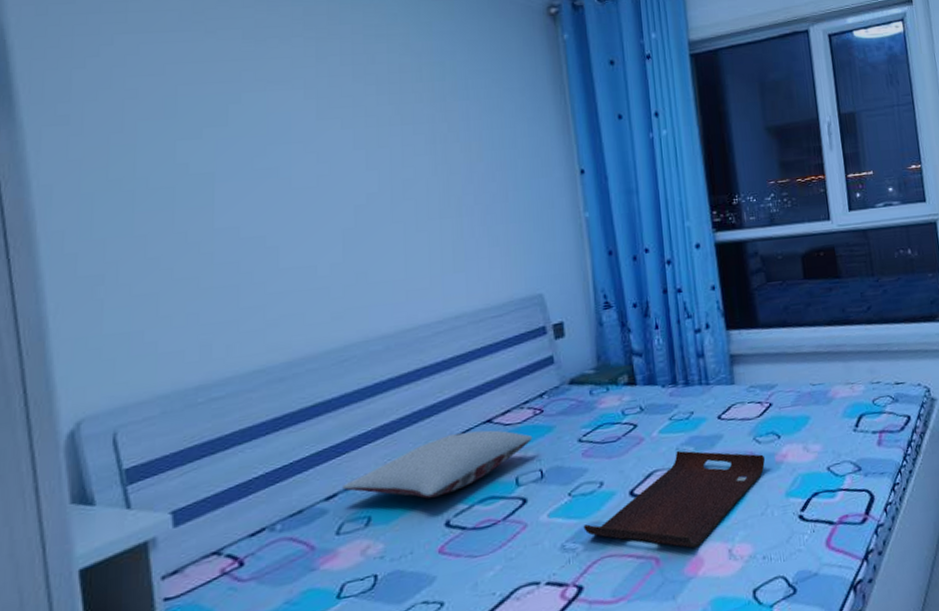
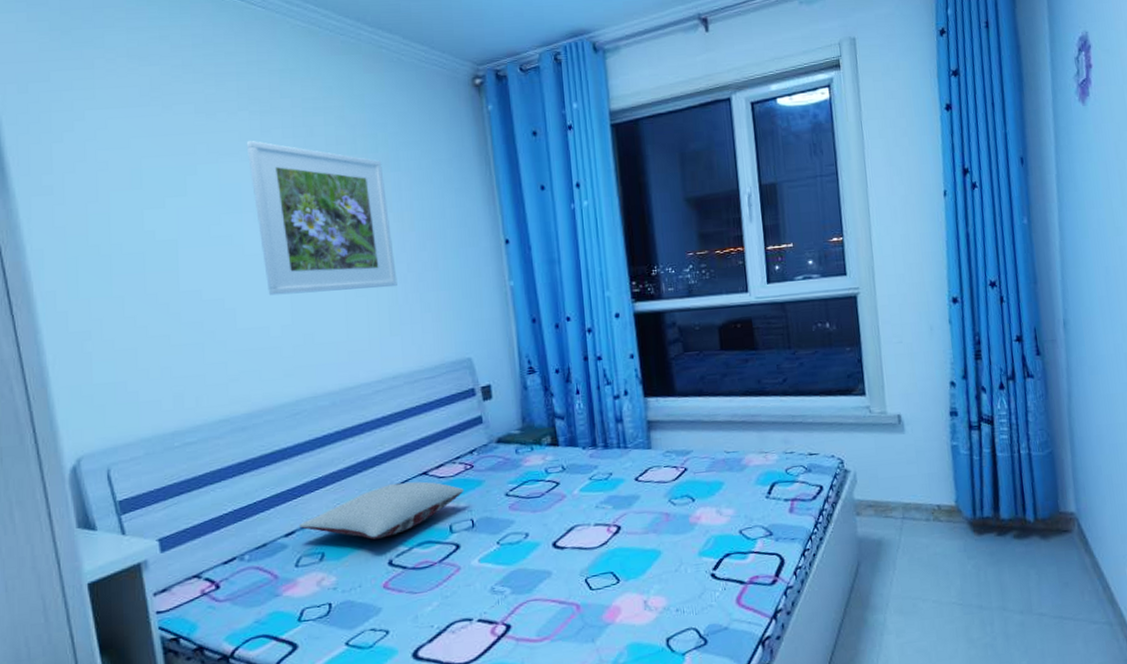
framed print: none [299,68,463,232] -> present [246,141,397,296]
serving tray: present [583,450,766,548] -> none [511,508,680,598]

